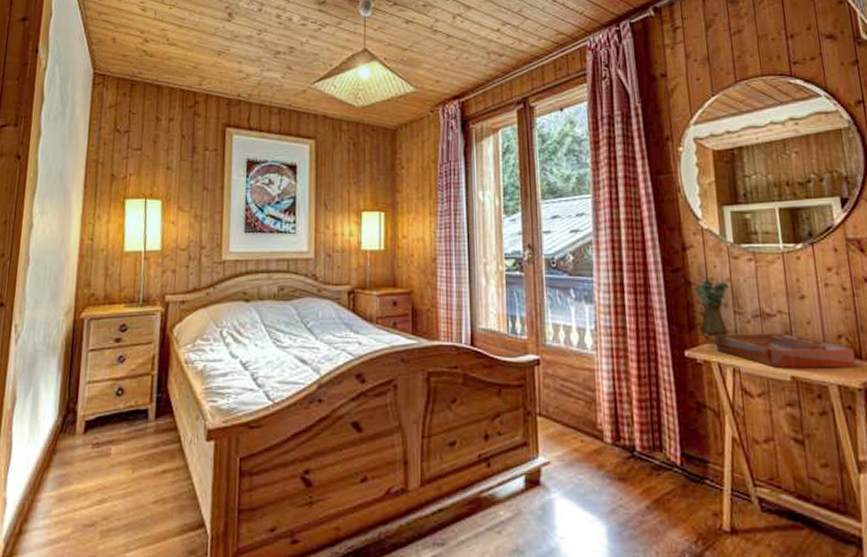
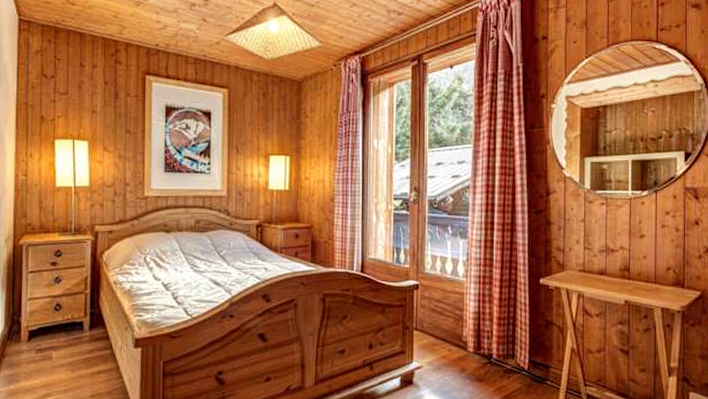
vase: present [694,278,729,344] -> none [553,219,582,274]
decorative tray: present [715,333,857,368] -> none [566,265,679,295]

